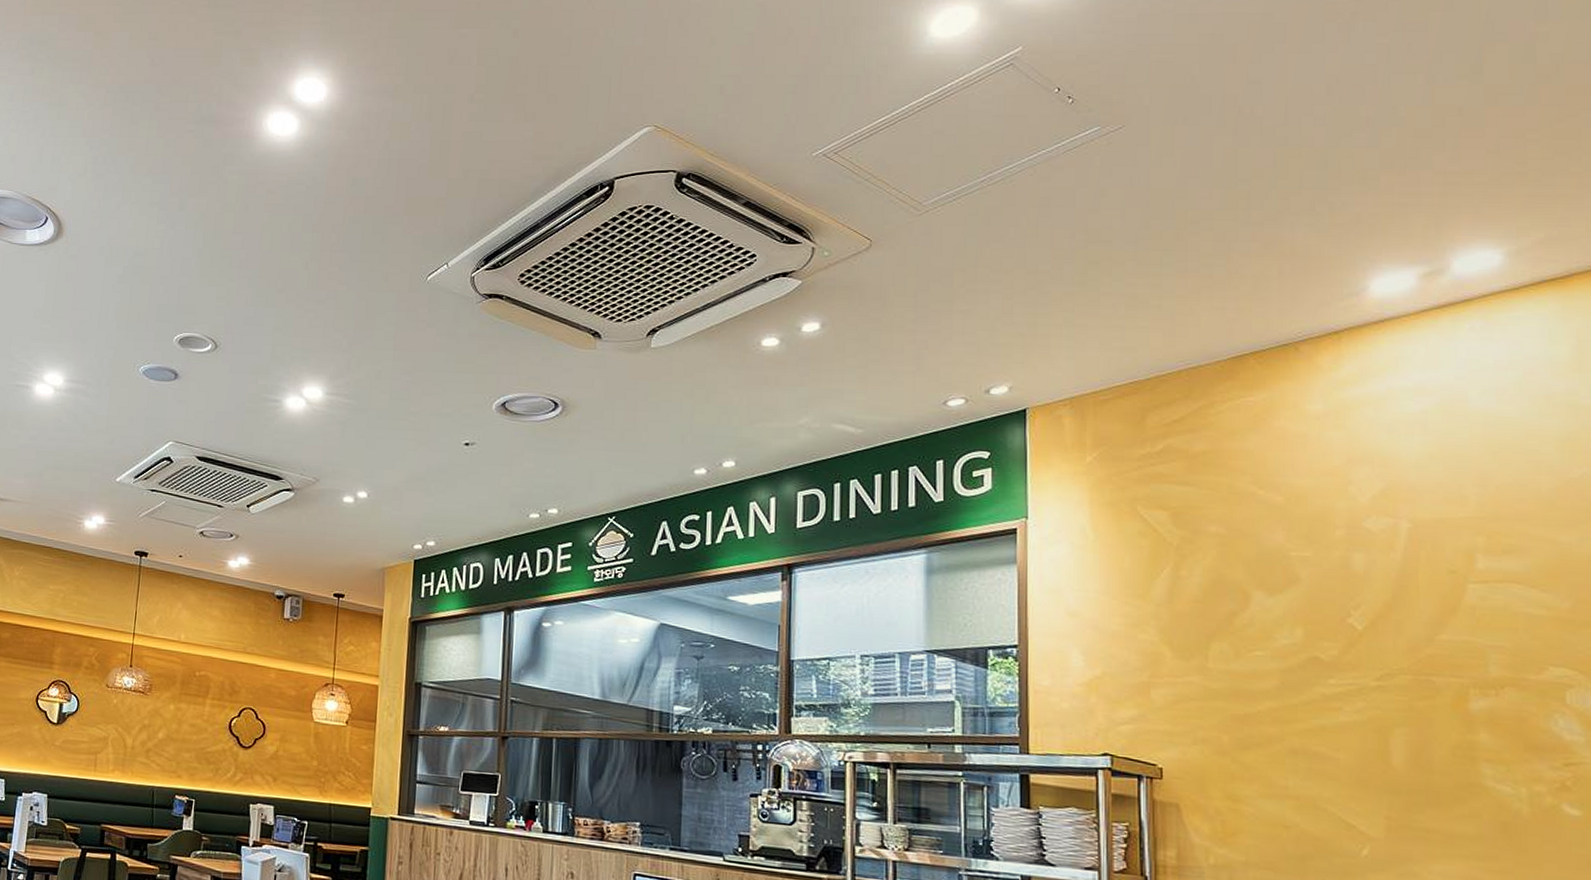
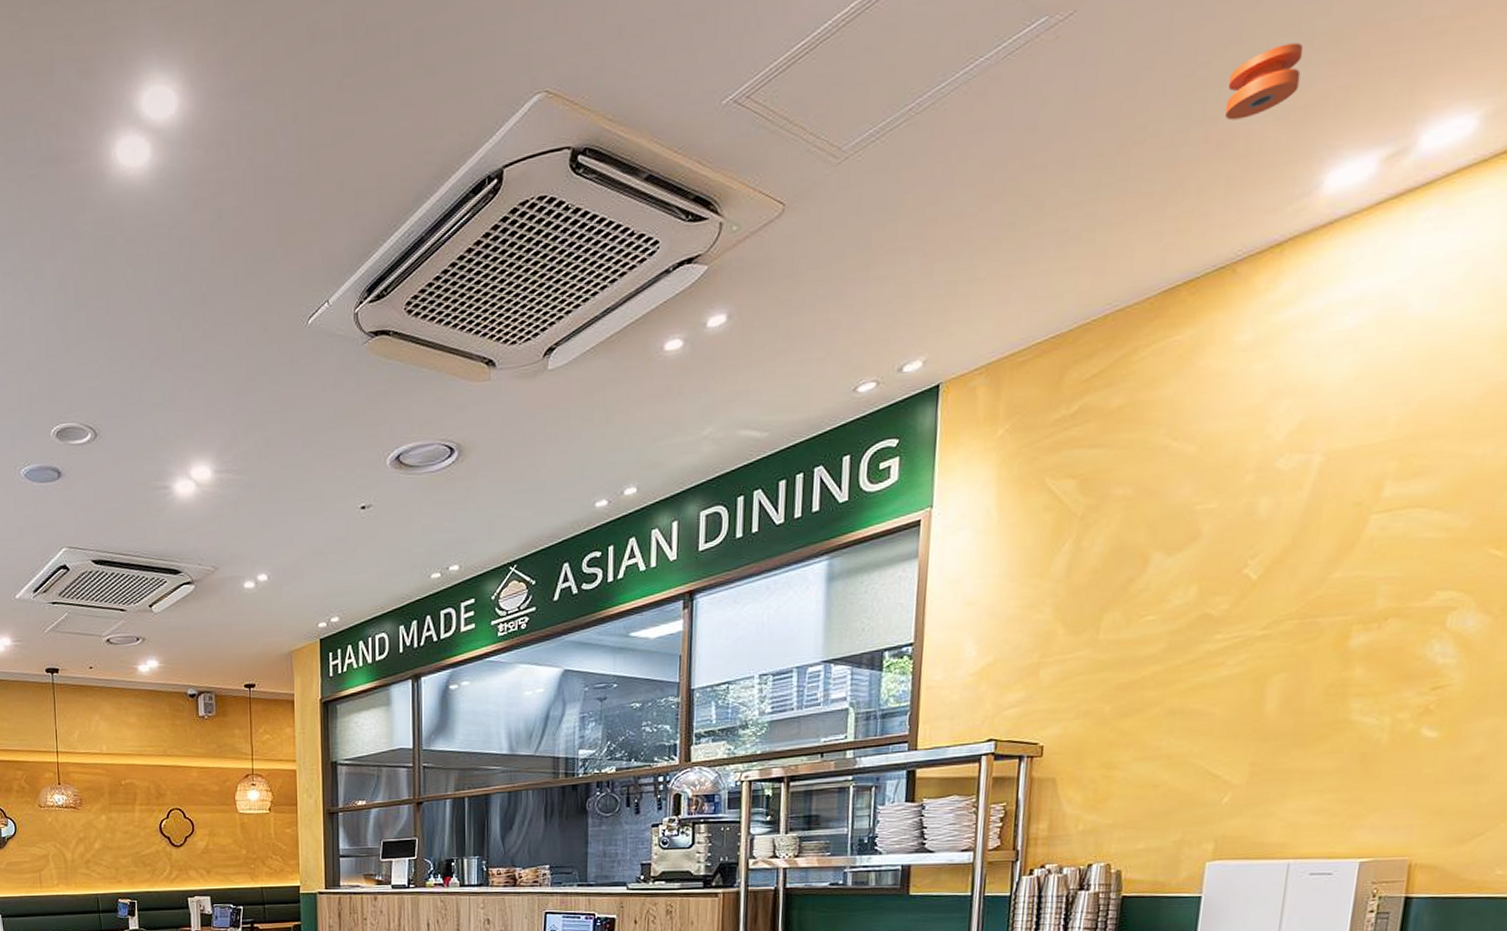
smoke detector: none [1268,174,1333,227] -> present [1224,42,1304,121]

